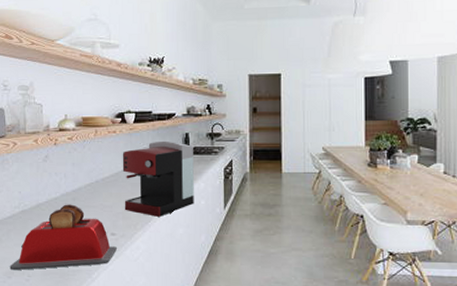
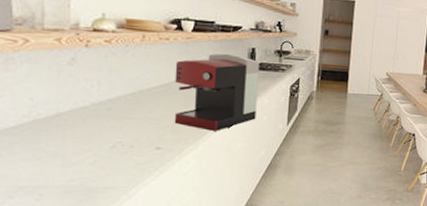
toaster: present [10,204,117,270] -> none [11,114,162,188]

